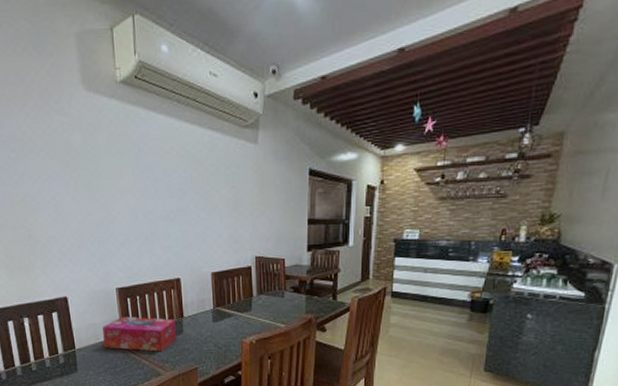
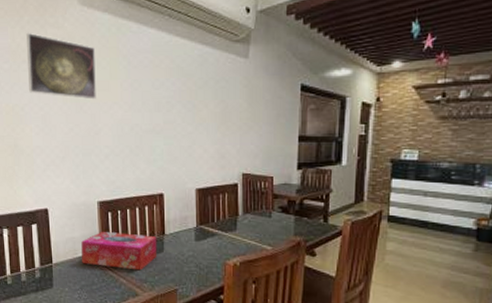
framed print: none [32,119,108,188] -> present [26,32,96,100]

